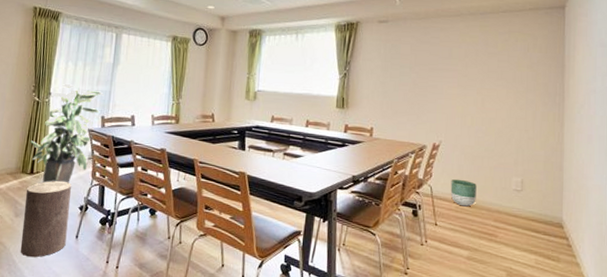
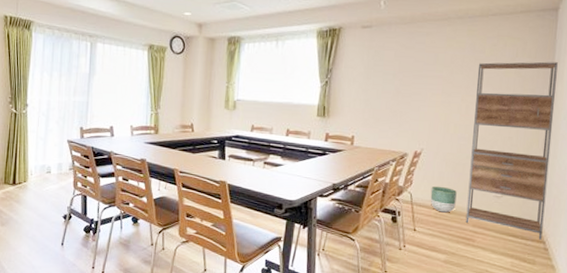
stool: present [20,180,71,258] -> none [8,190,54,264]
indoor plant: present [29,83,105,183] -> none [10,94,82,194]
shelving unit: none [487,57,568,236] -> present [465,62,558,240]

